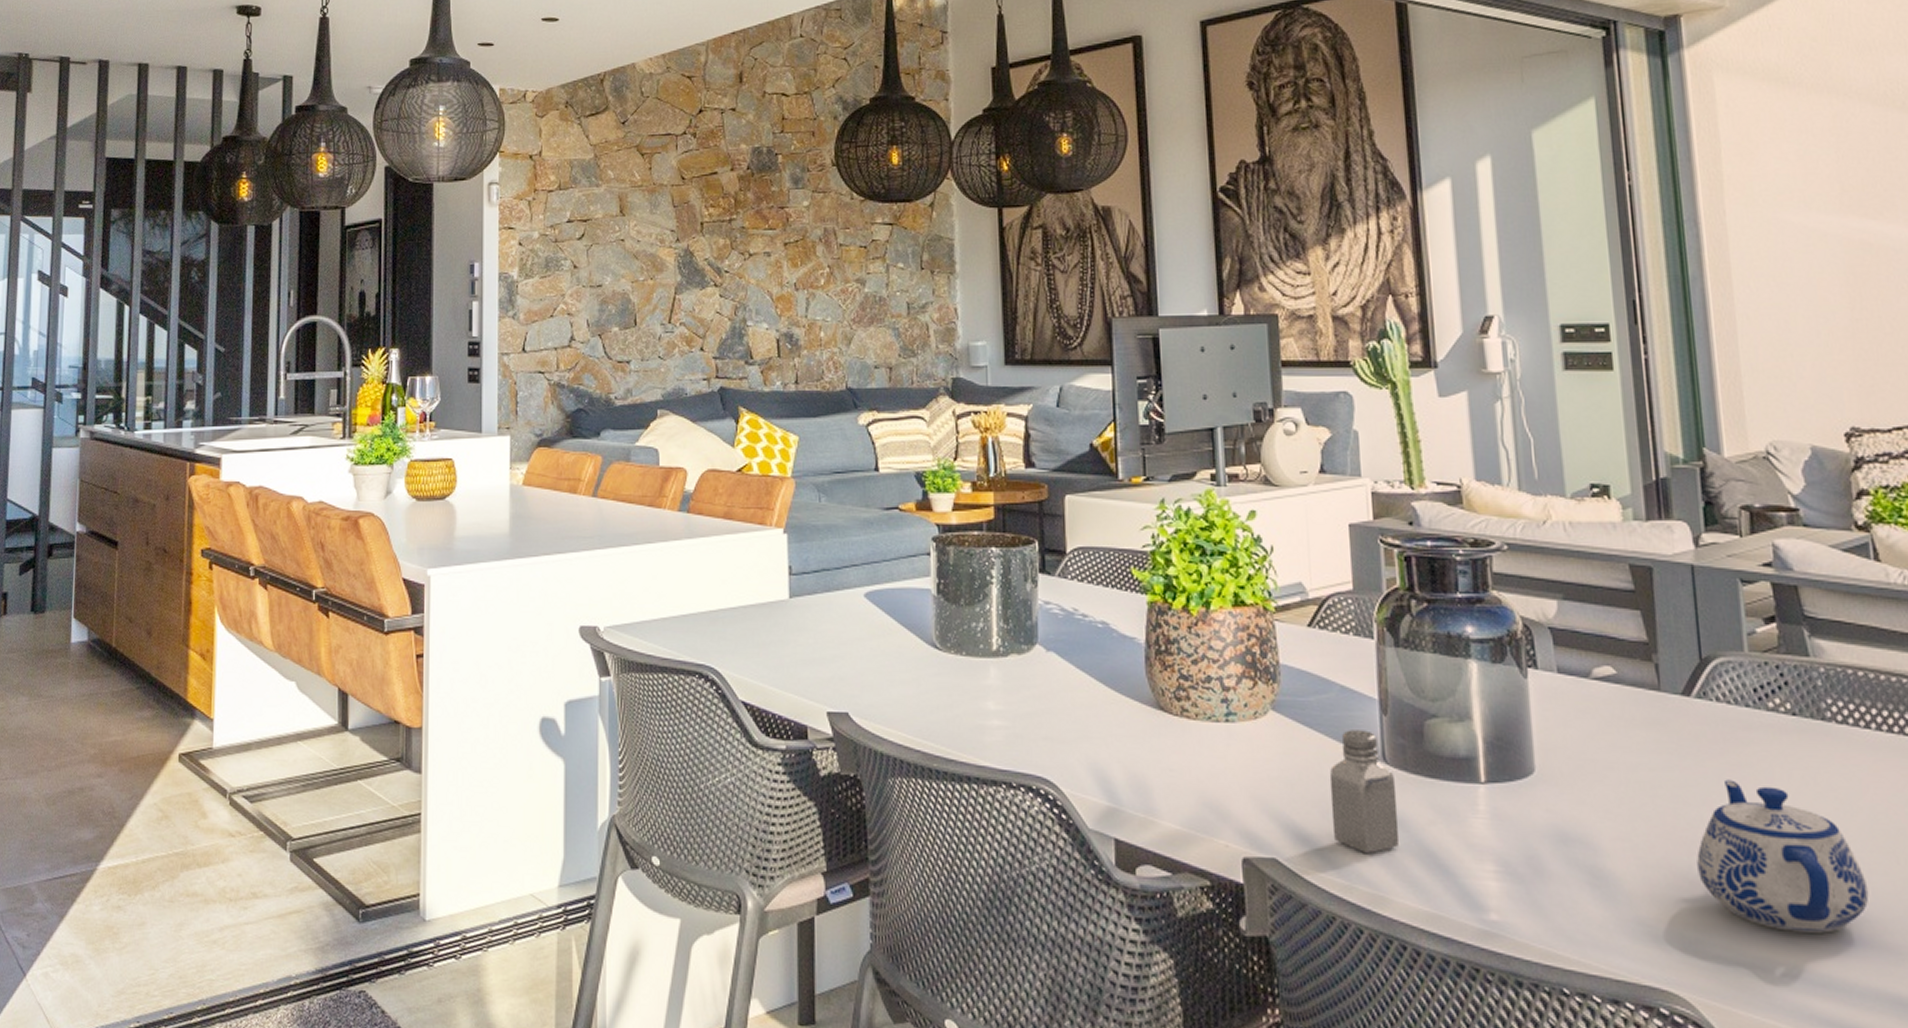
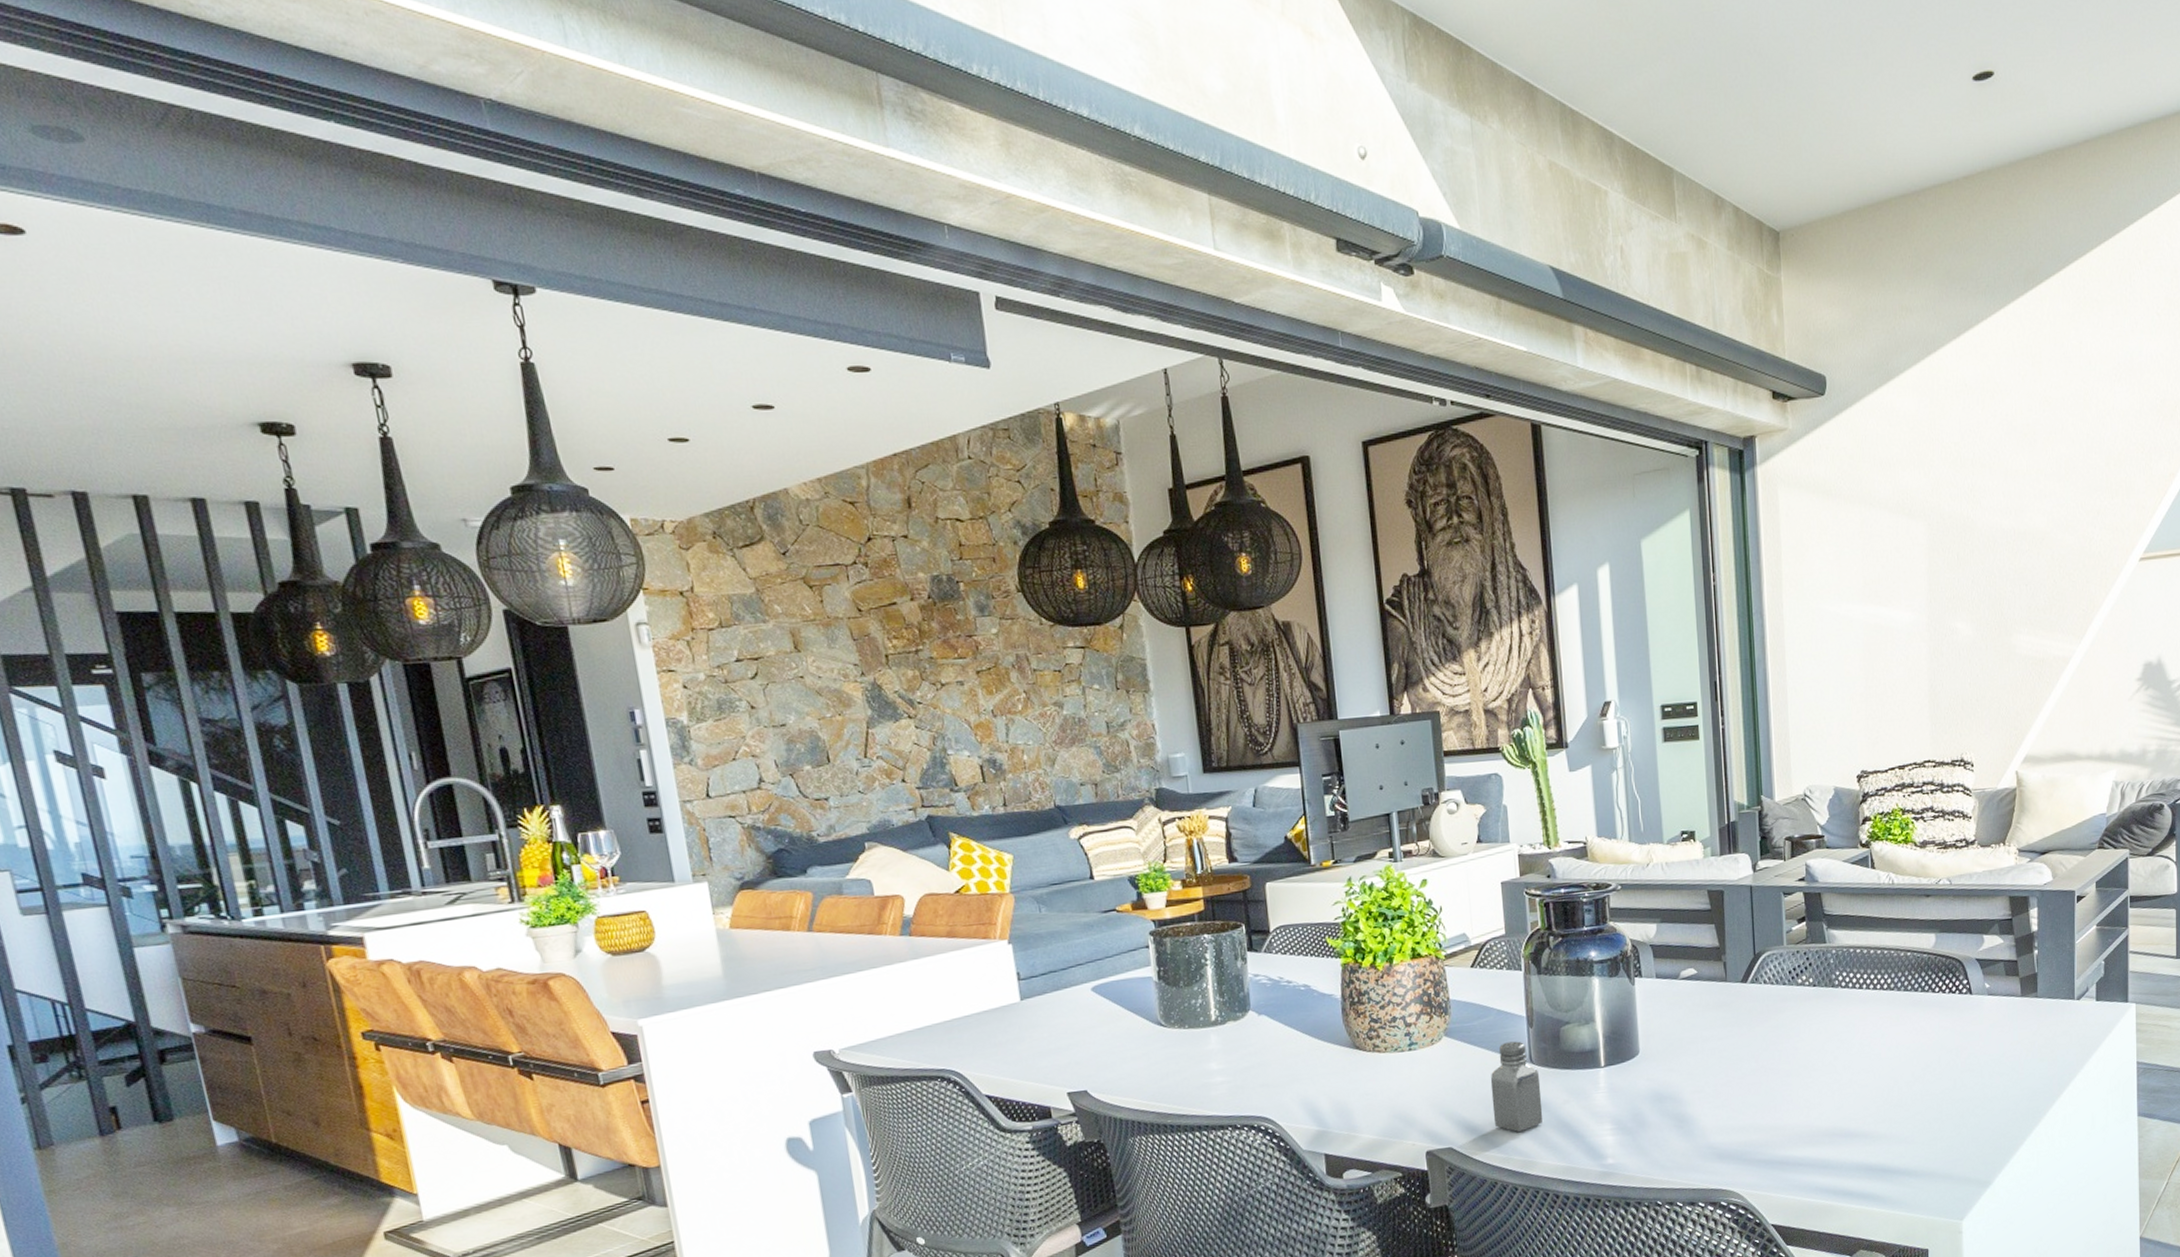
teapot: present [1697,779,1869,933] -> none [1748,1038,1856,1135]

